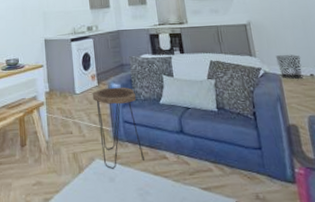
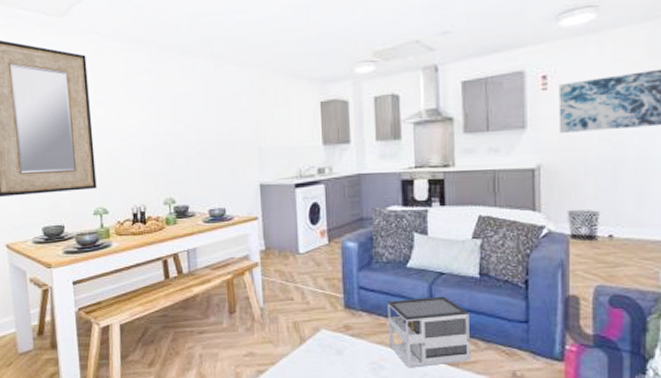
side table: present [92,87,144,169] -> none [320,246,381,341]
architectural model: none [147,127,219,192] -> present [388,296,470,367]

